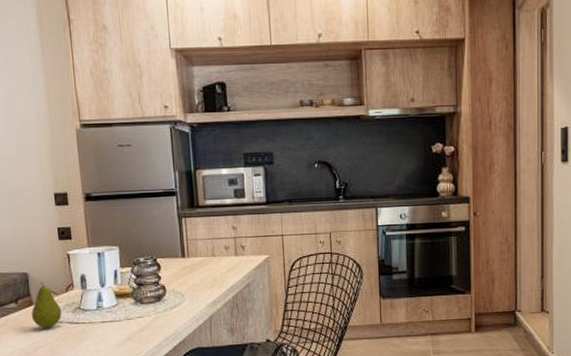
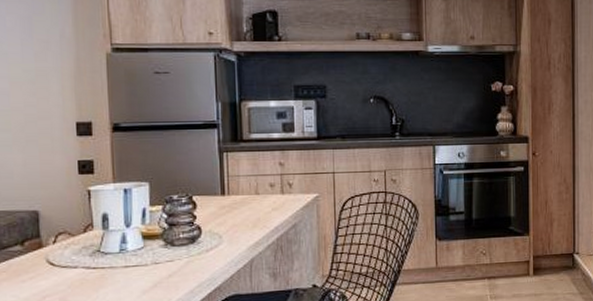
fruit: present [31,282,62,328] -> none [39,221,77,274]

